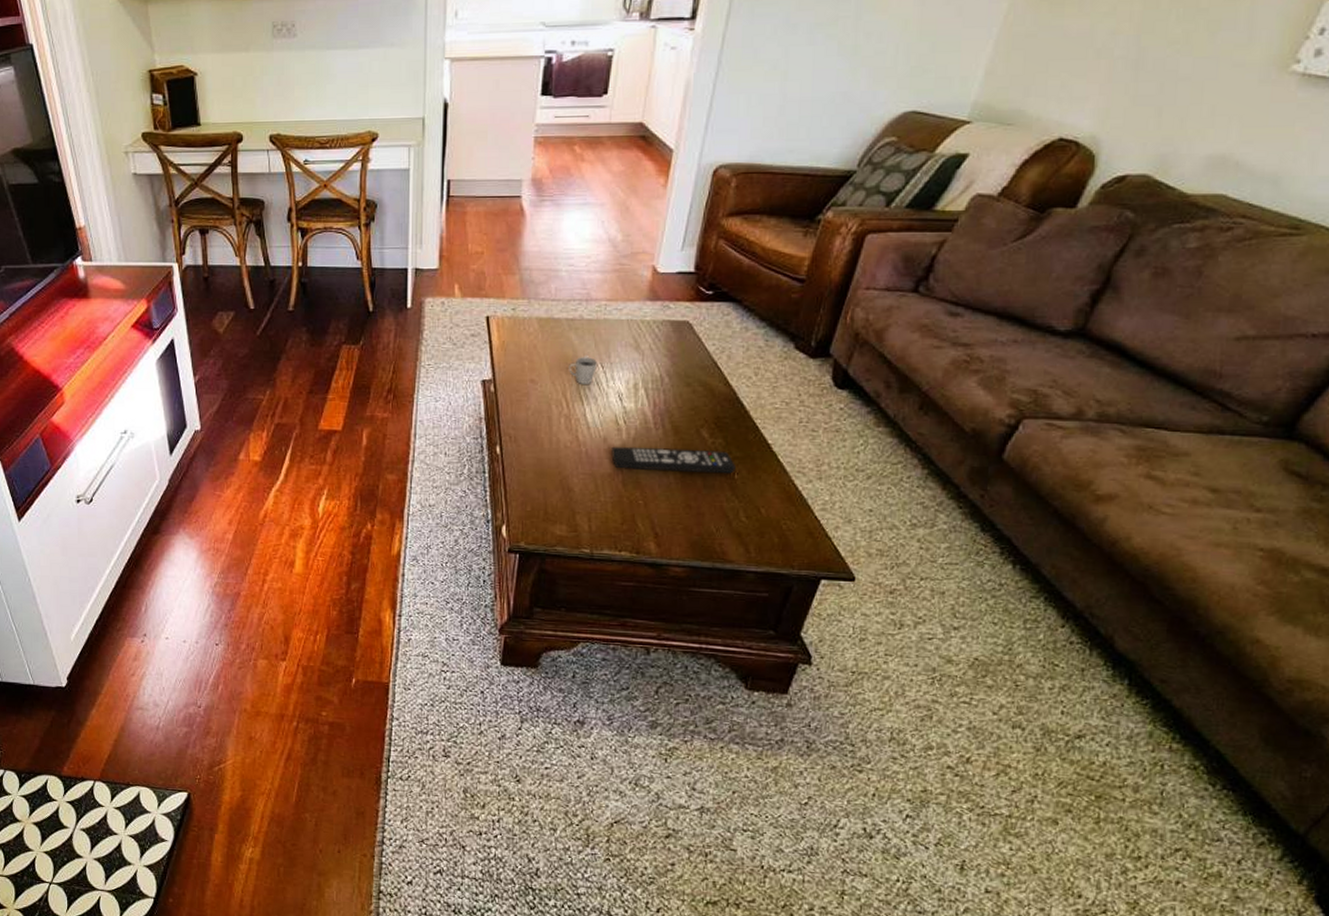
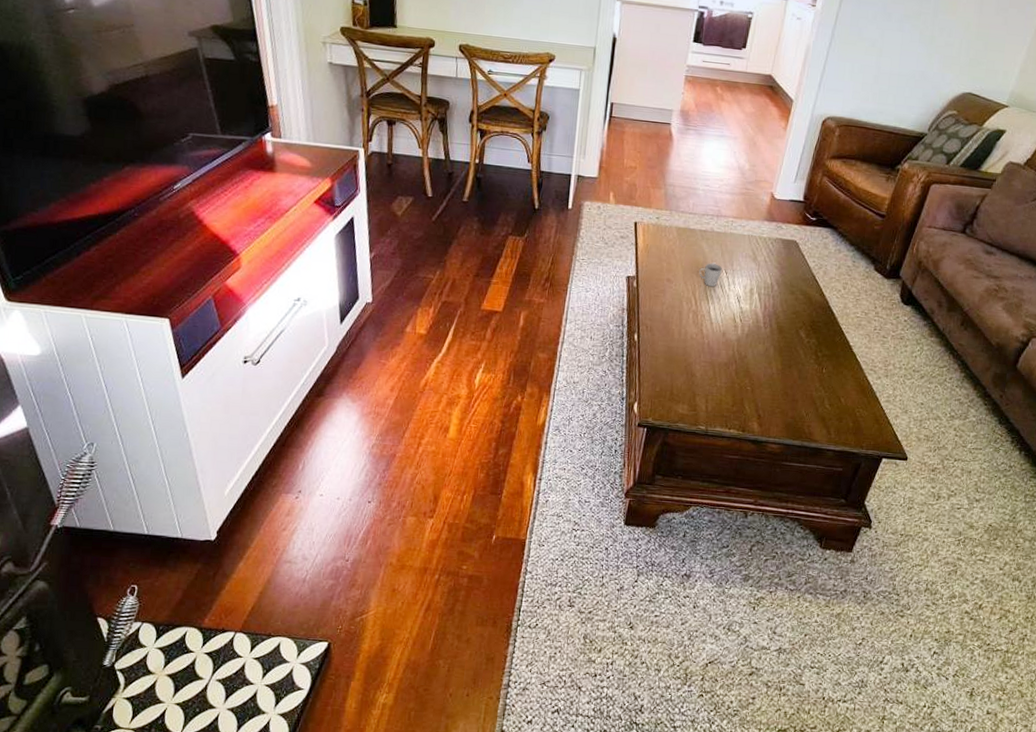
remote control: present [611,446,736,474] -> none [728,340,824,369]

